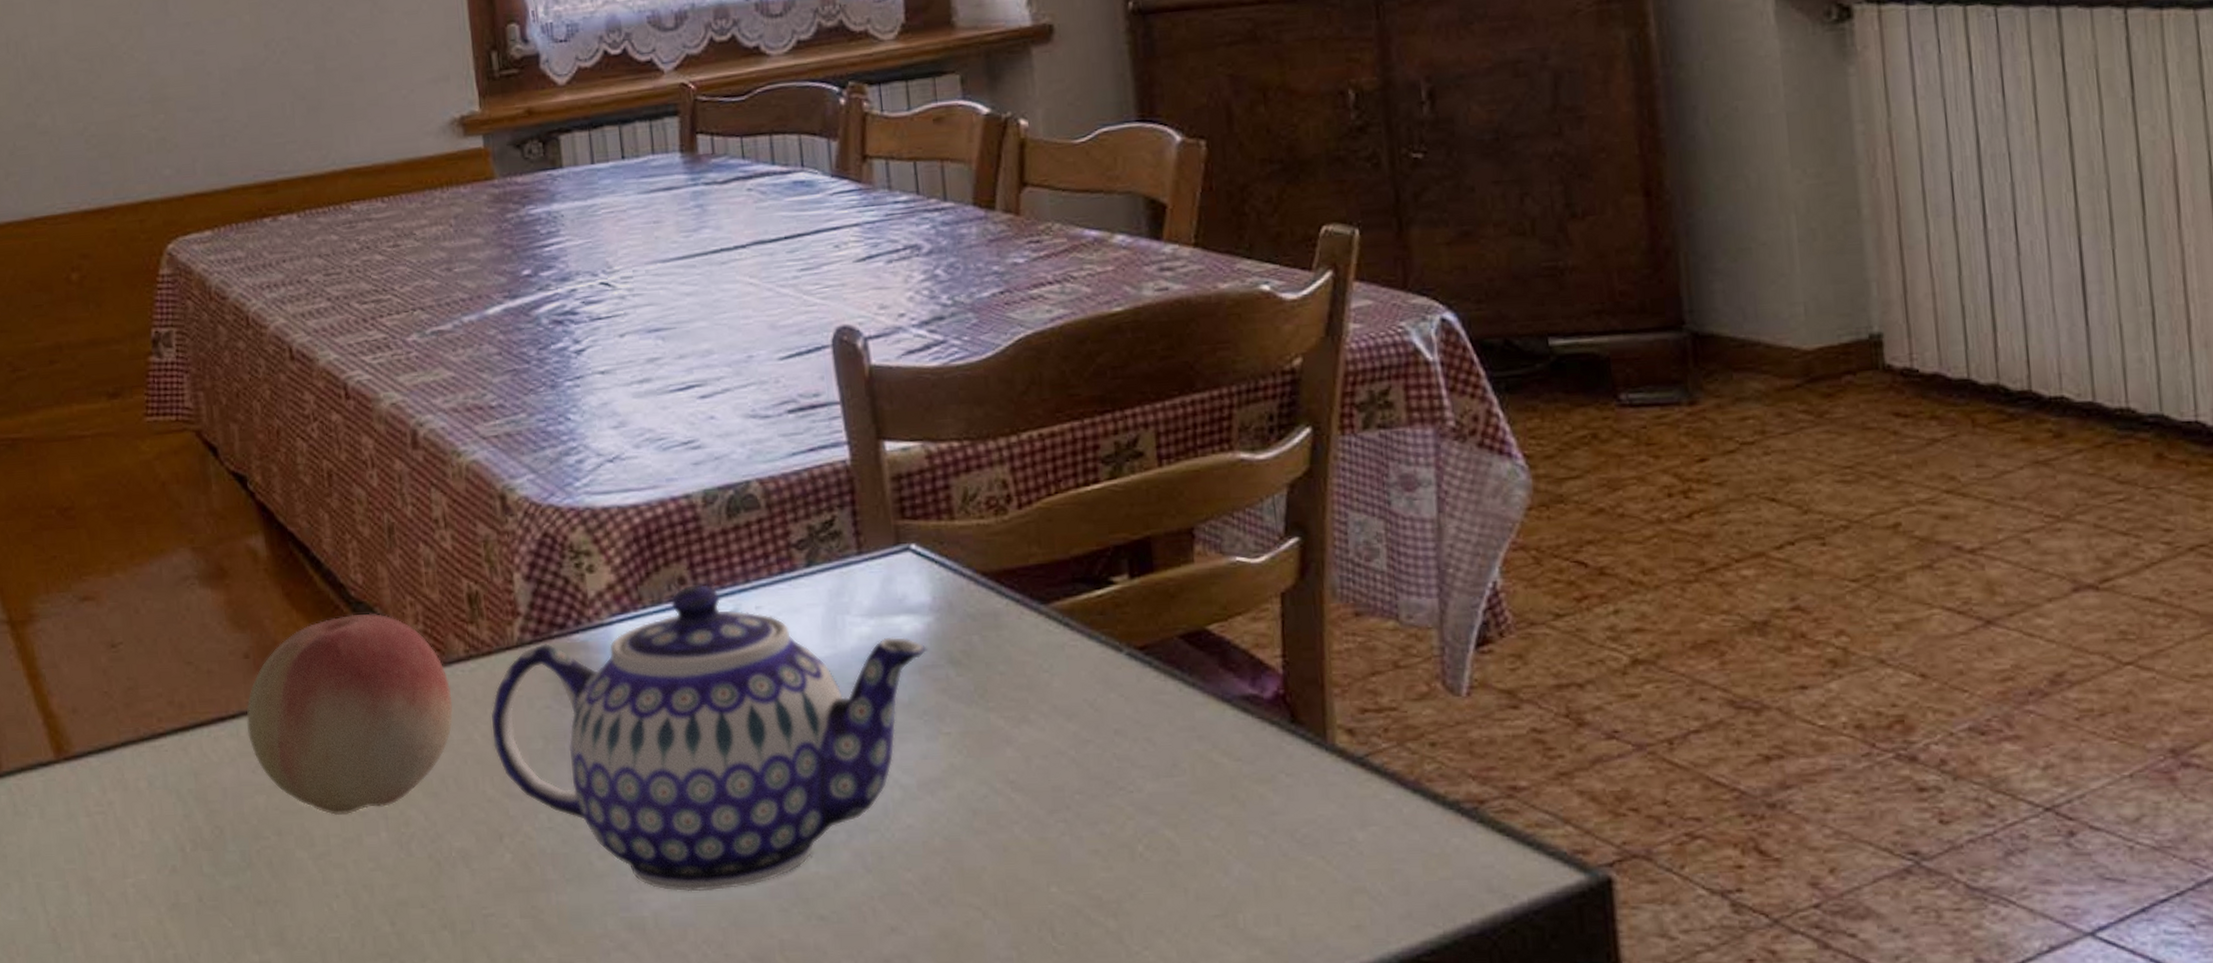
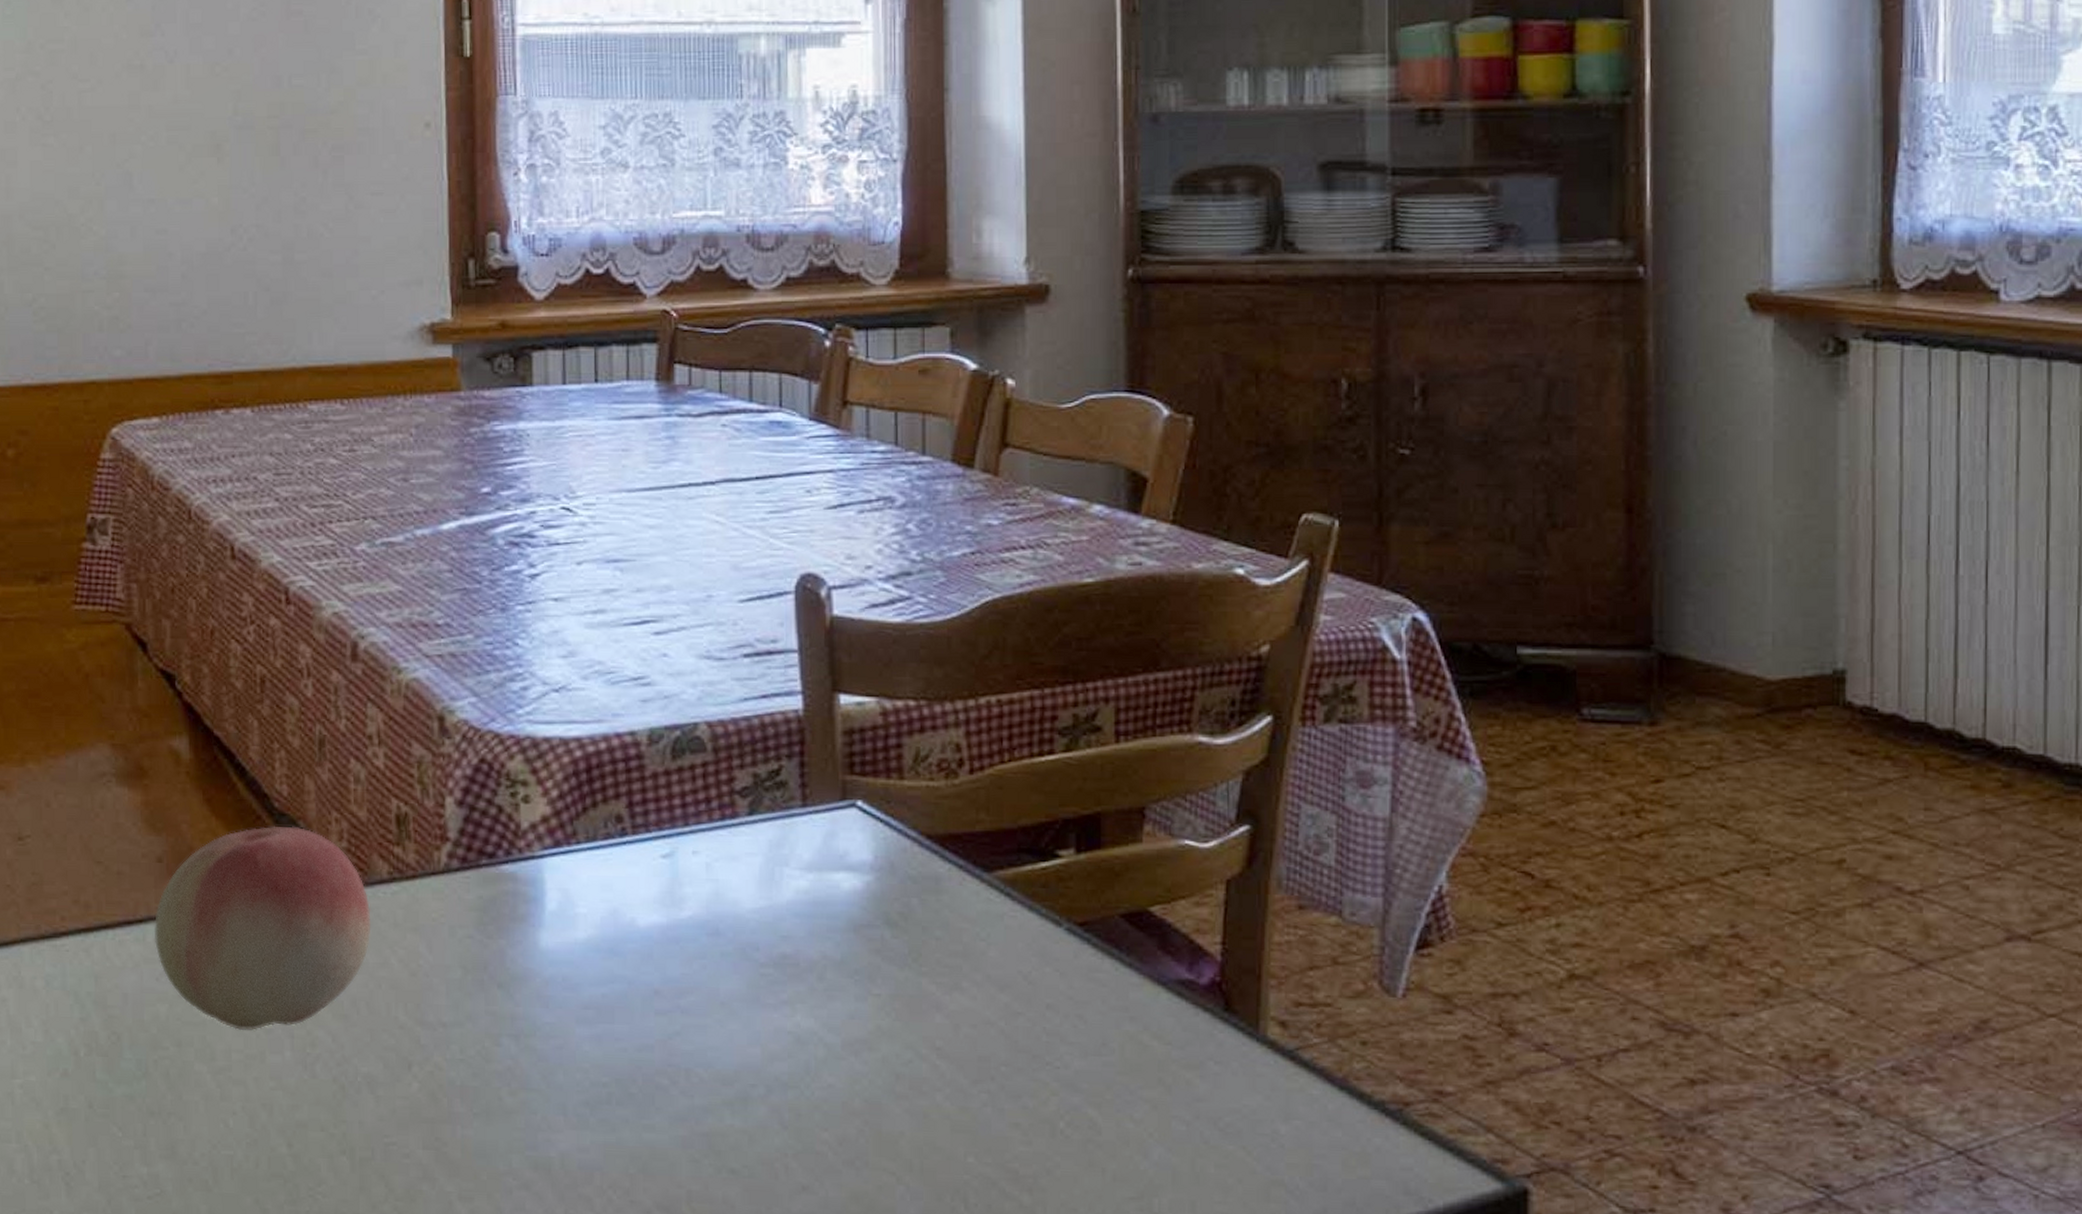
teapot: present [490,584,927,892] -> none [410,824,864,1136]

